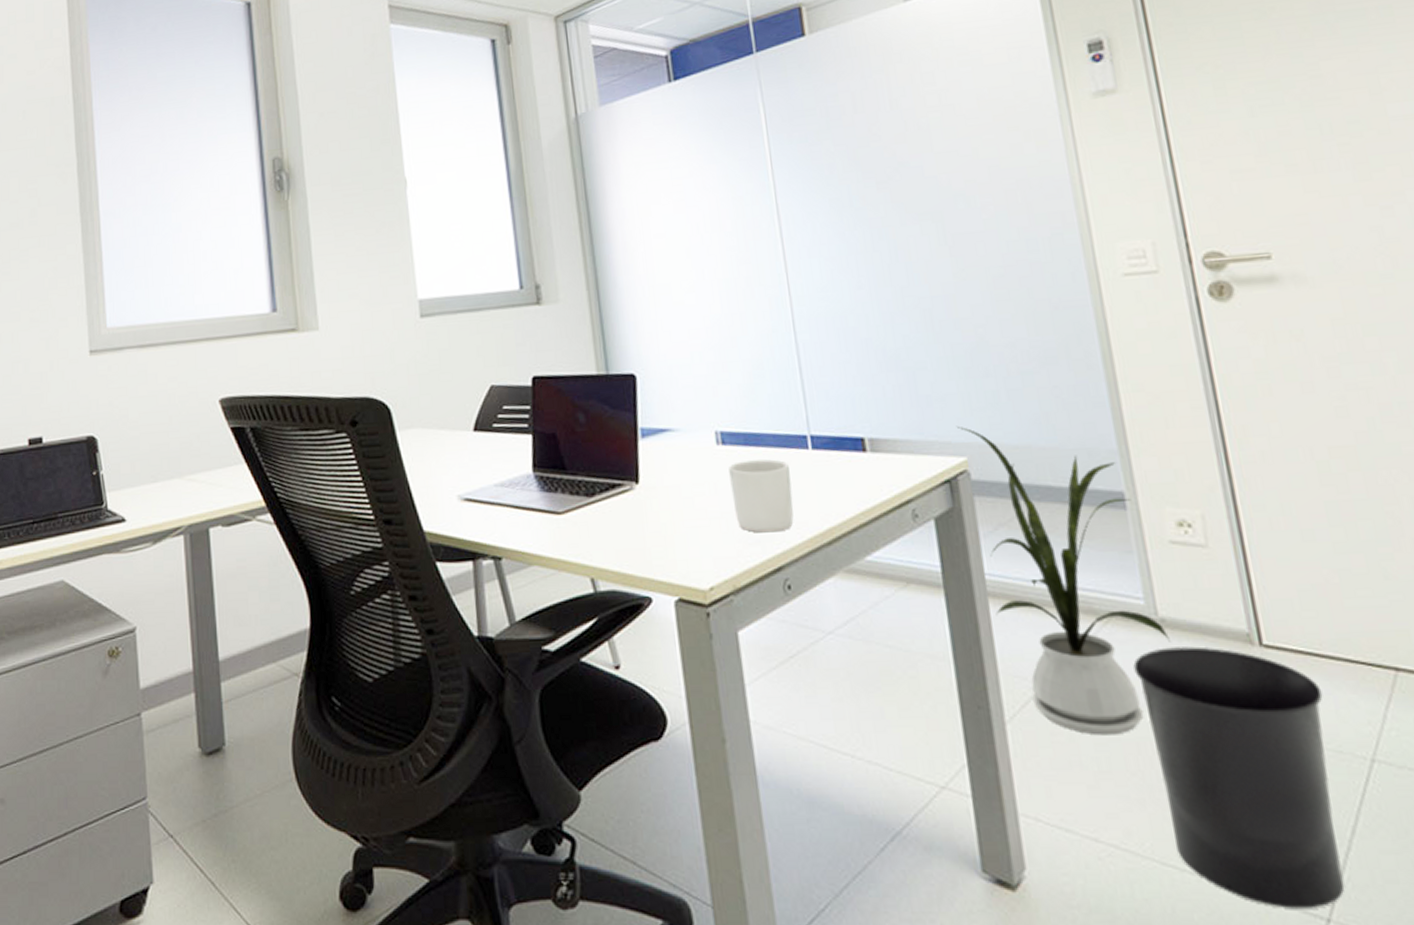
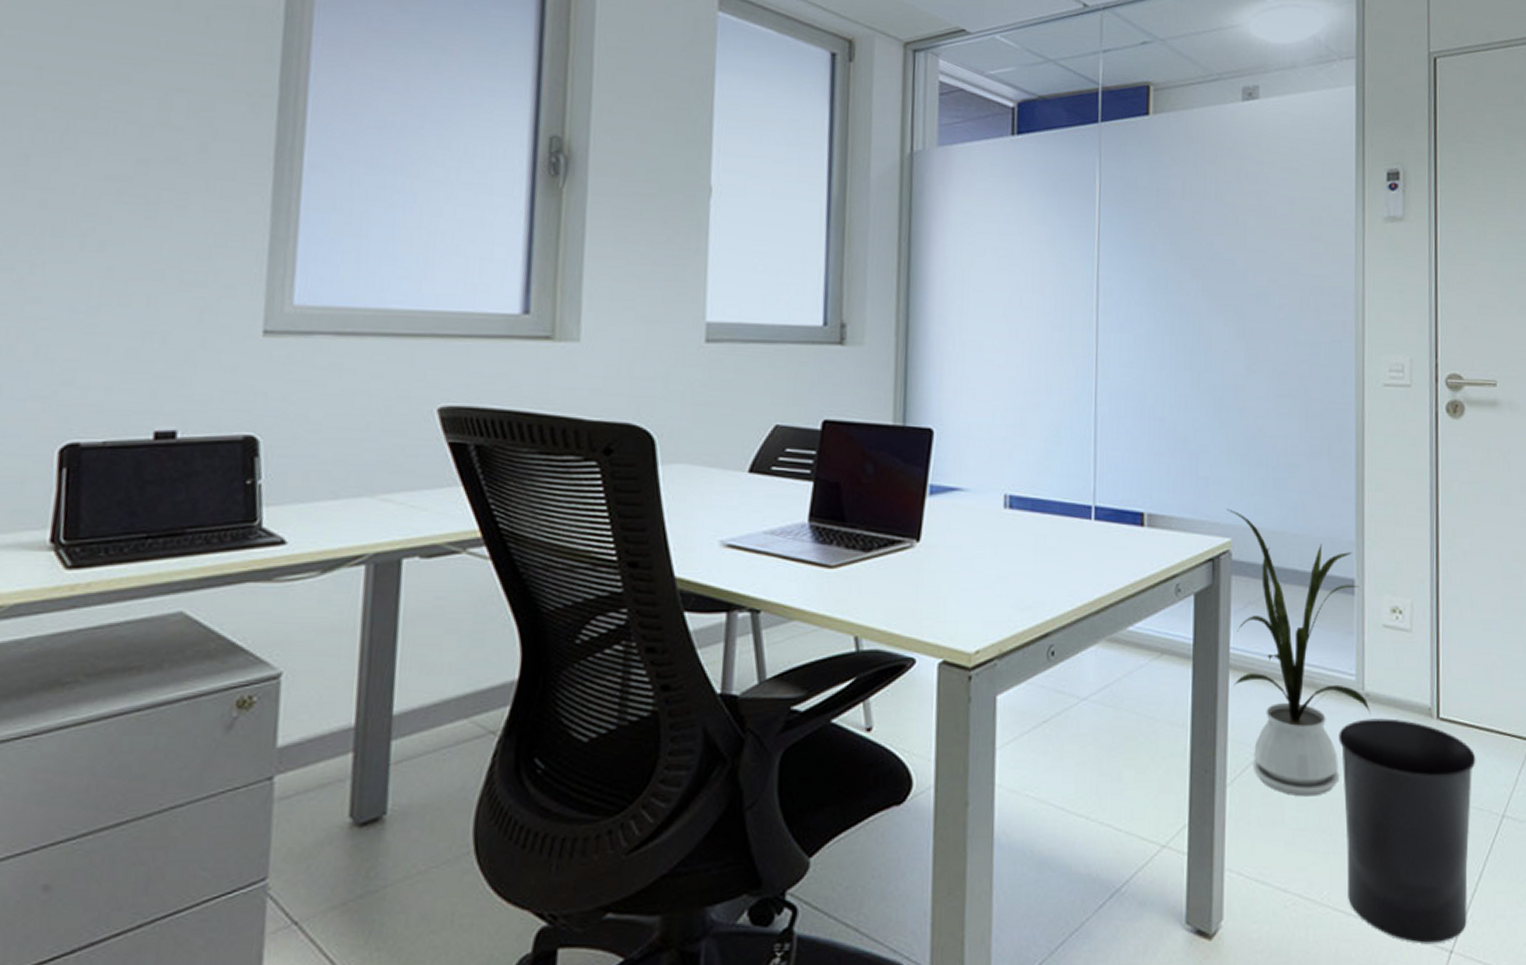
mug: present [729,459,794,533] -> none [1011,526,1070,599]

